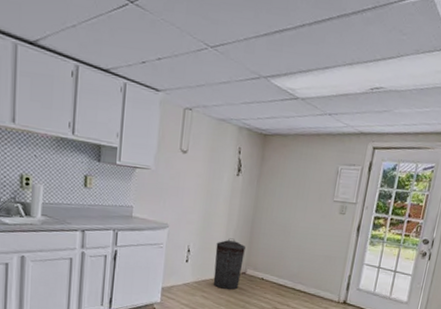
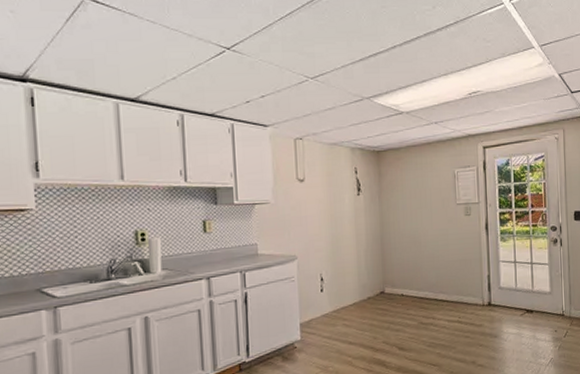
trash can: present [213,238,245,291] -> none [349,258,380,314]

